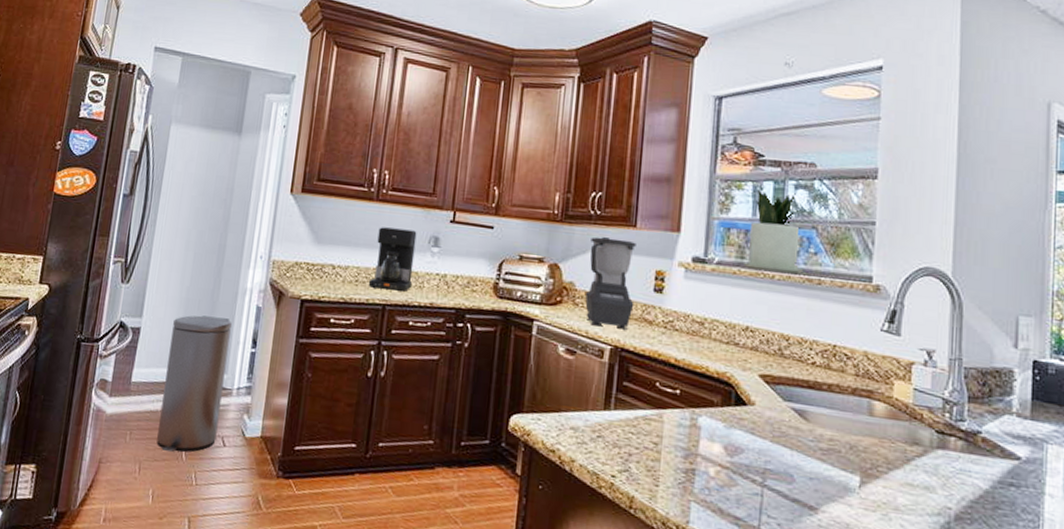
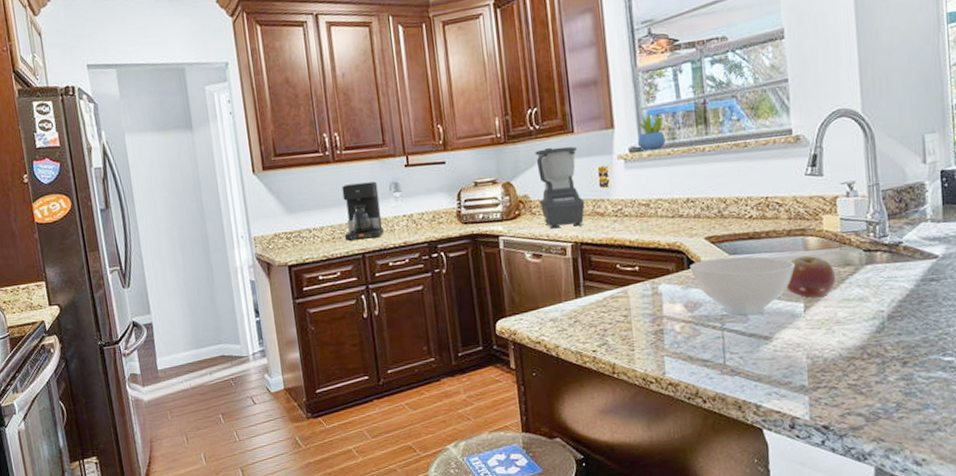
pedal bin: present [157,315,232,453] -> none [180,297,246,421]
succulent plant: none [703,222,734,266] -> present [636,111,666,151]
bowl: none [737,399,857,479] -> present [690,256,796,316]
planter: present [744,188,804,275] -> none [676,66,730,148]
fruit: none [842,422,901,474] -> present [786,256,836,298]

